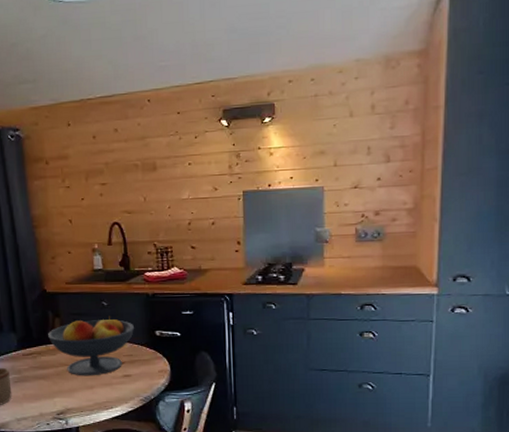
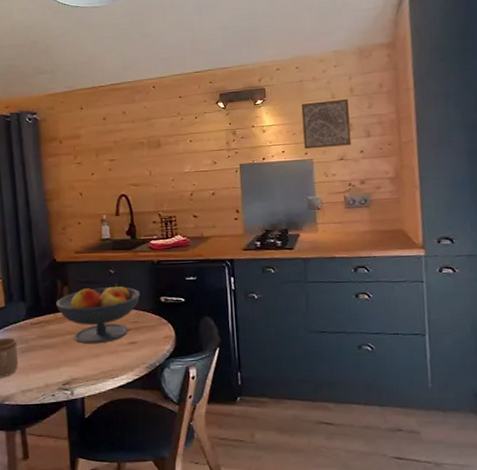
wall art: none [314,117,369,176] -> present [301,98,352,150]

